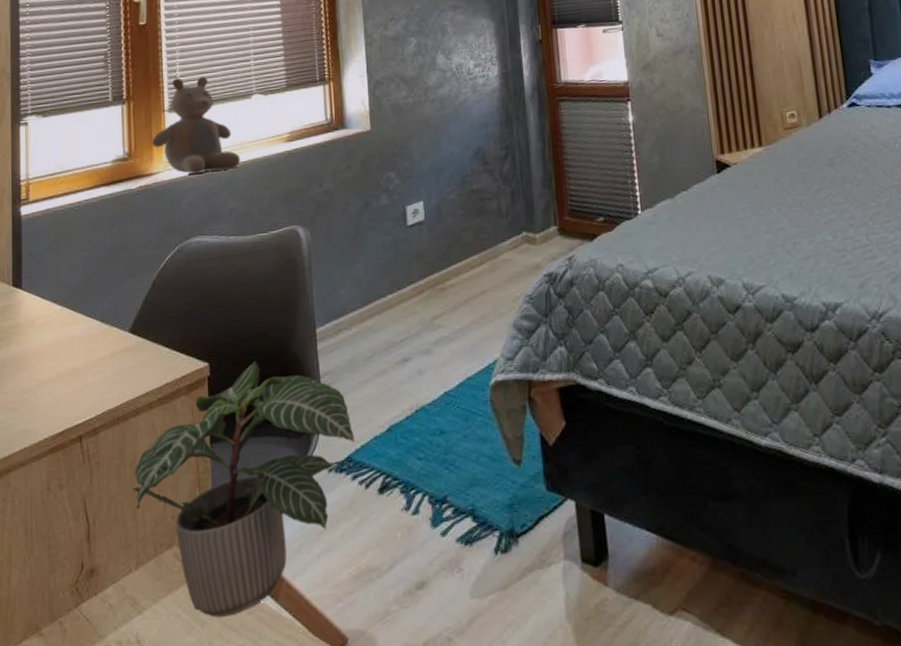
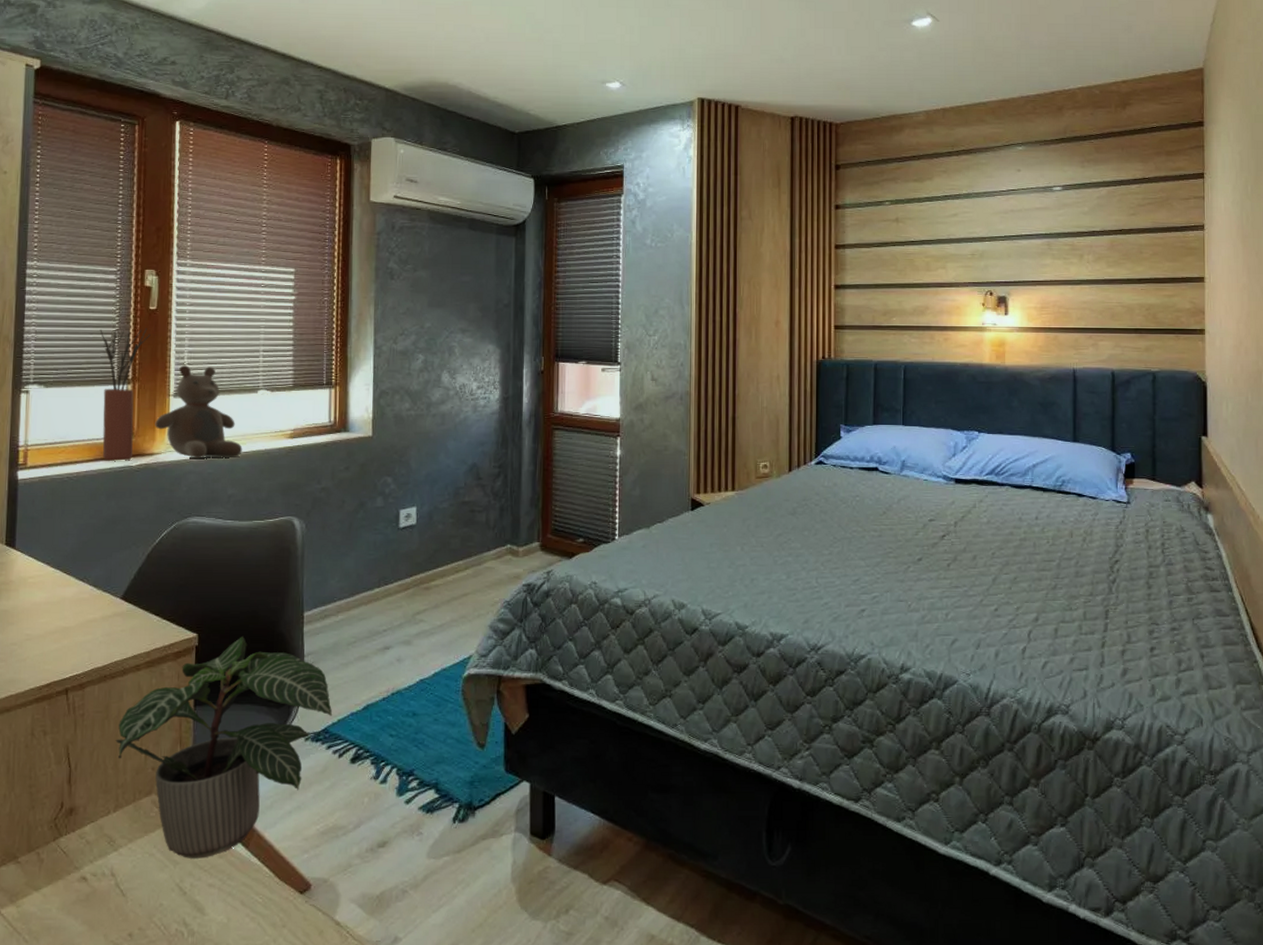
vase: none [92,44,142,187] -> present [100,328,151,461]

